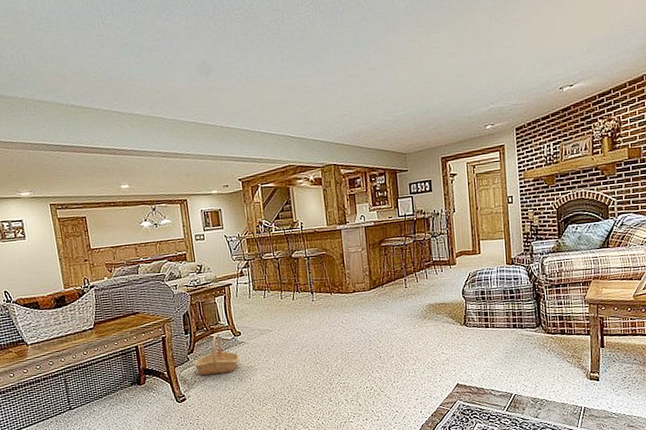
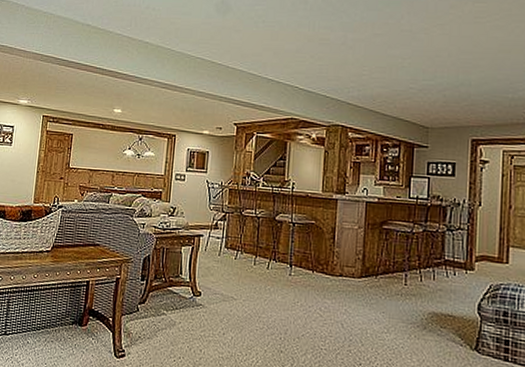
basket: present [194,332,240,376] -> none [142,287,195,337]

